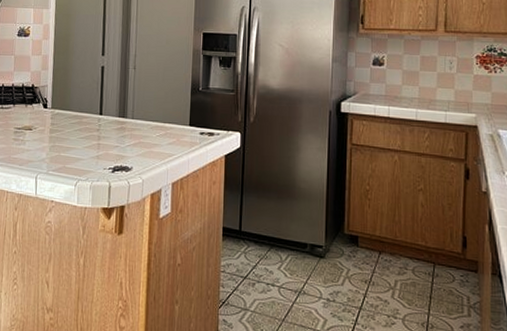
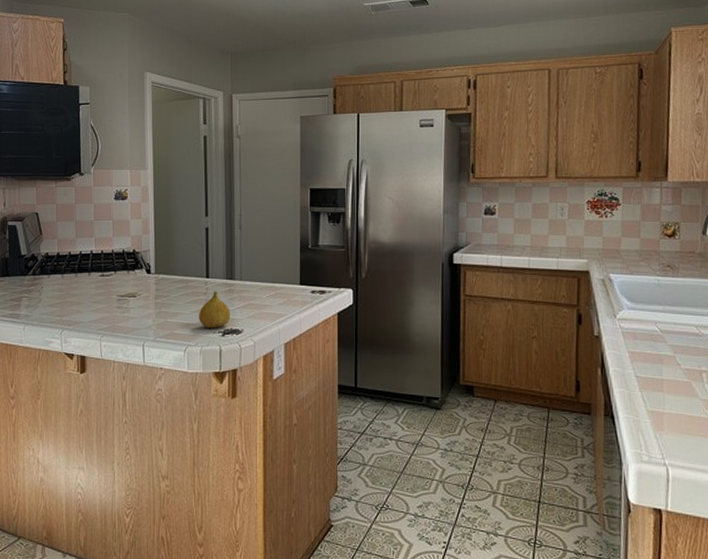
fruit: none [90,128,122,165] -> present [199,291,231,329]

